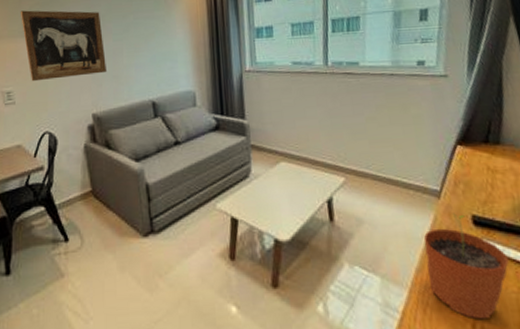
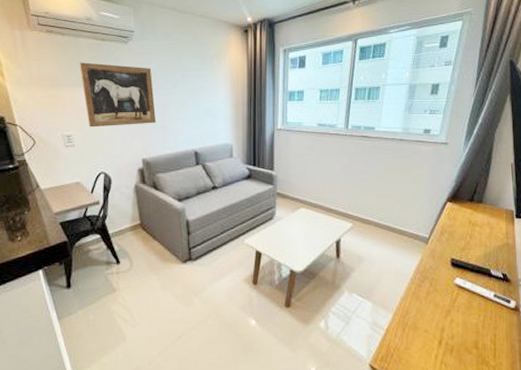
plant pot: present [424,213,509,320] -> none [410,256,475,338]

